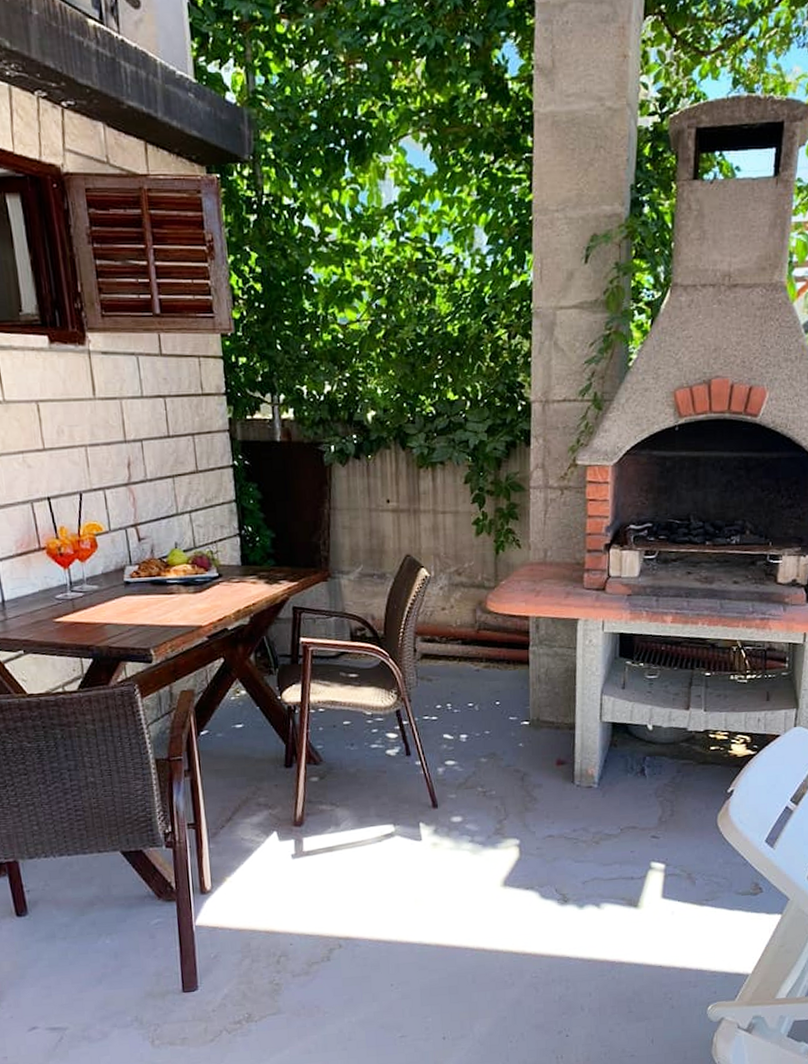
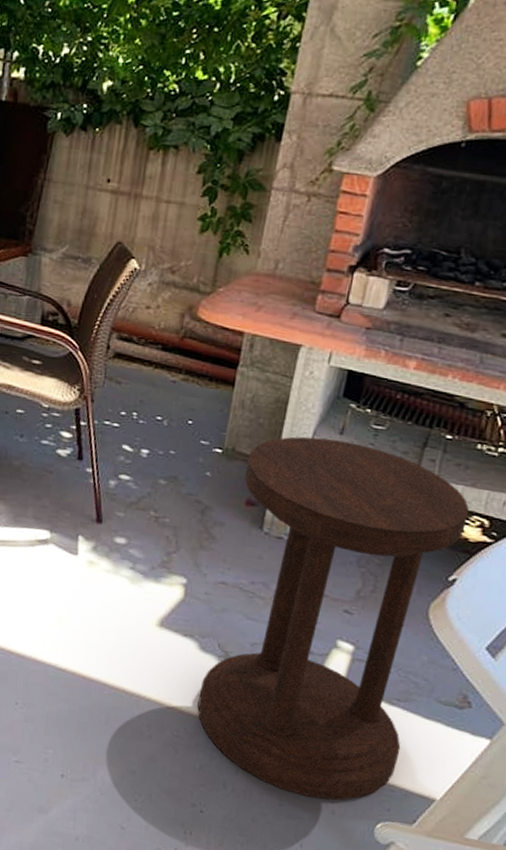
side table: none [547,694,733,1000] -> present [197,436,469,801]

